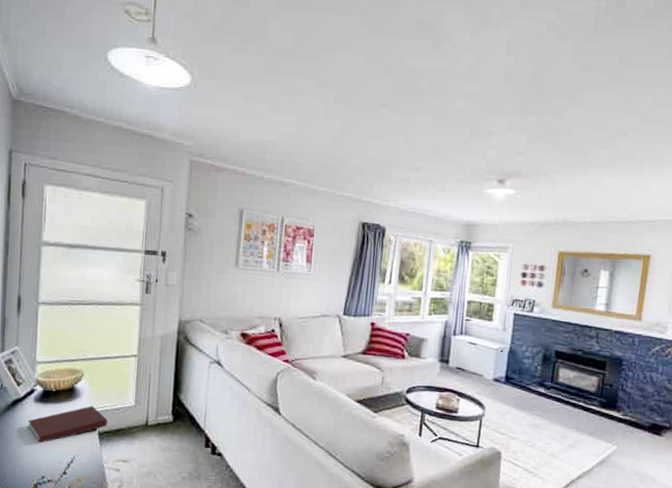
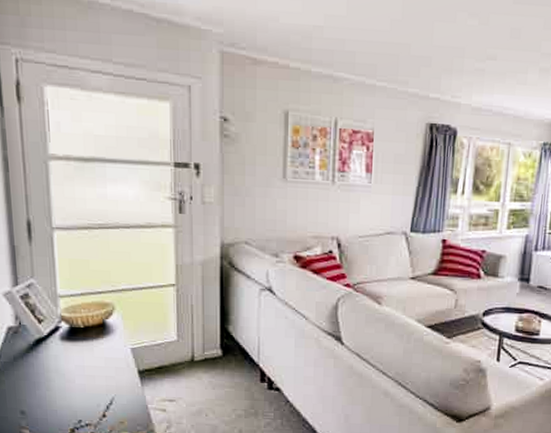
notebook: present [28,405,107,443] -> none [55,342,147,384]

